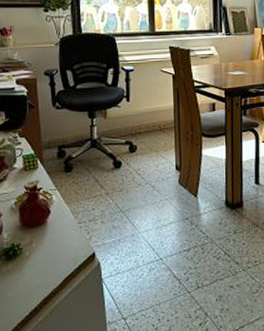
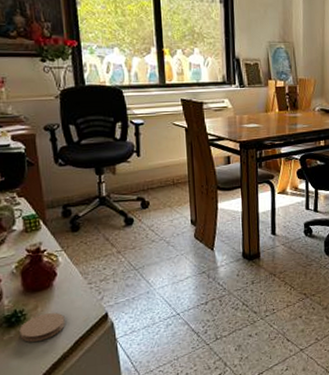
coaster: none [16,249,56,276] -> present [19,313,65,342]

